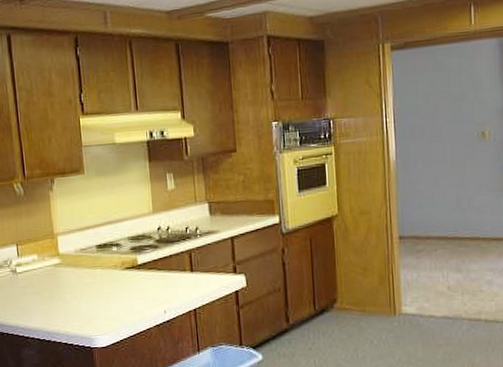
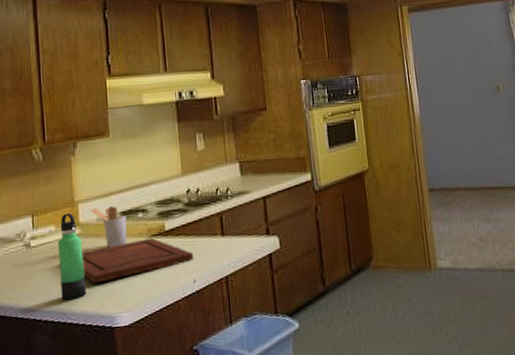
thermos bottle: none [40,243,68,322] -> present [57,212,87,301]
cutting board: none [62,270,164,309] -> present [82,237,193,284]
utensil holder: none [69,239,103,278] -> present [91,206,127,248]

